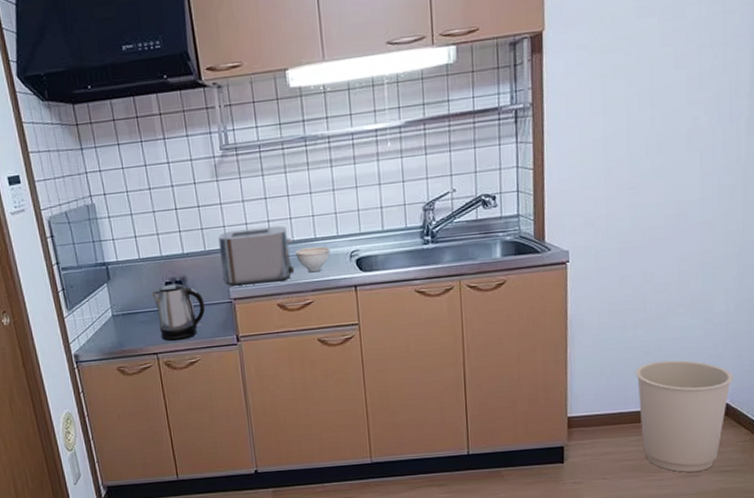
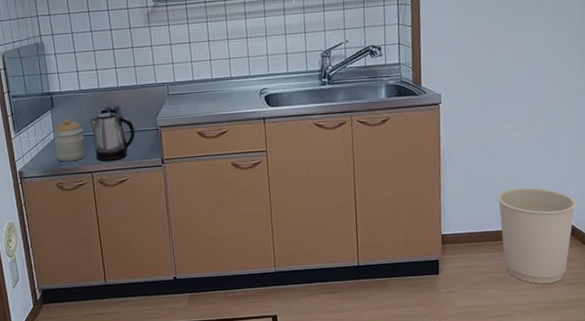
jar: none [111,291,151,343] -> present [53,118,87,162]
toaster: present [218,225,295,286] -> none [148,66,213,116]
bowl: present [294,246,331,273] -> none [213,84,243,106]

